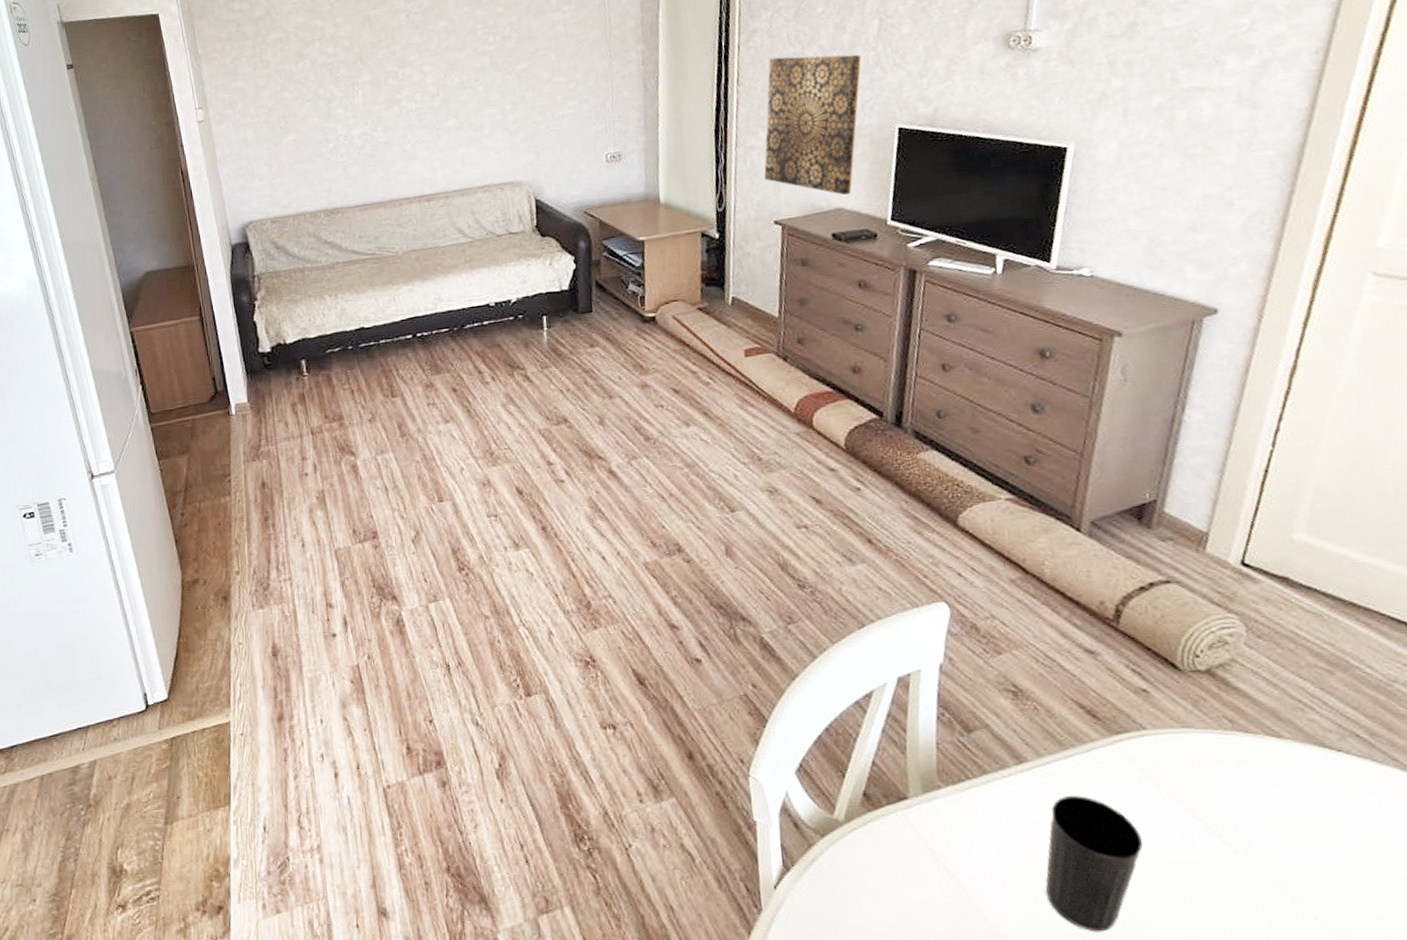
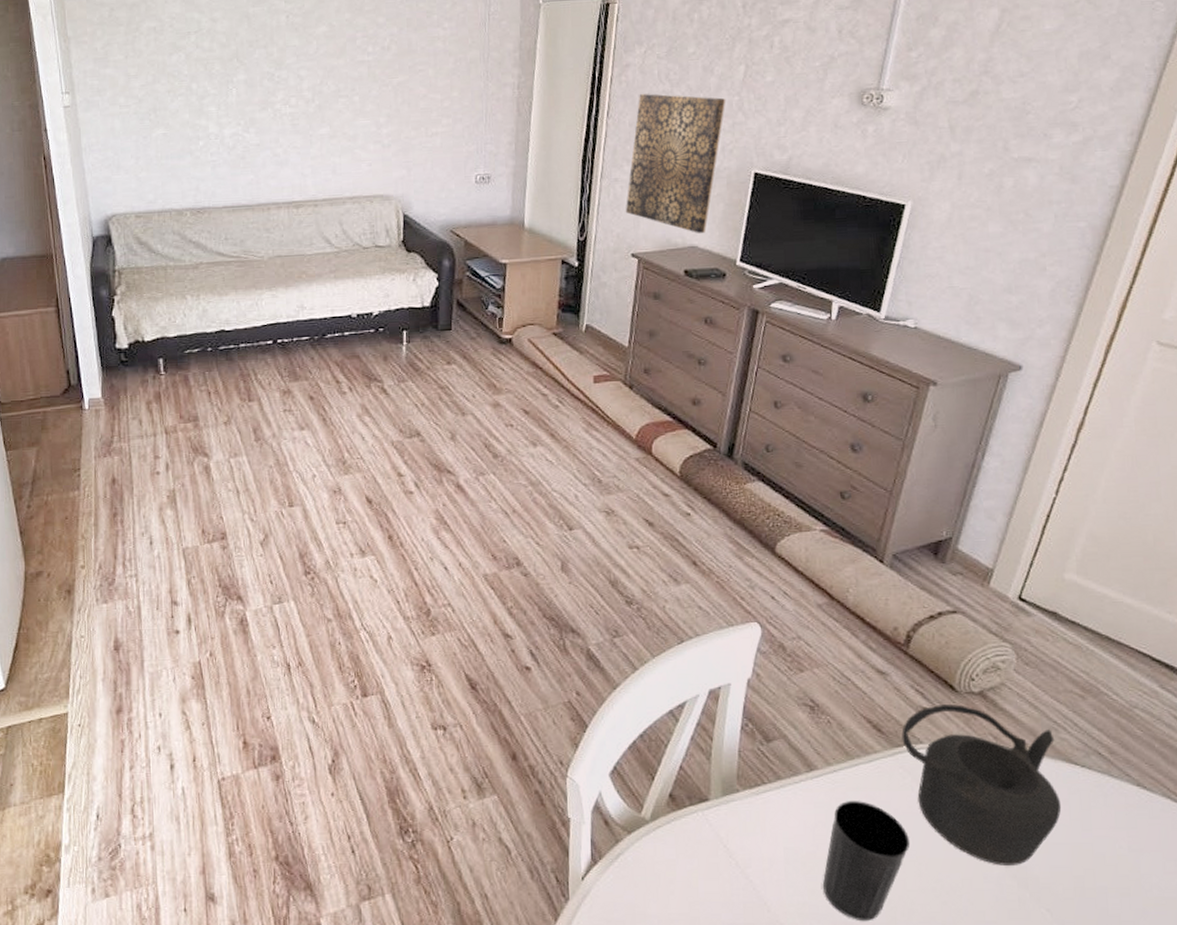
teapot: none [1120,684,1319,866] -> present [901,704,1062,865]

